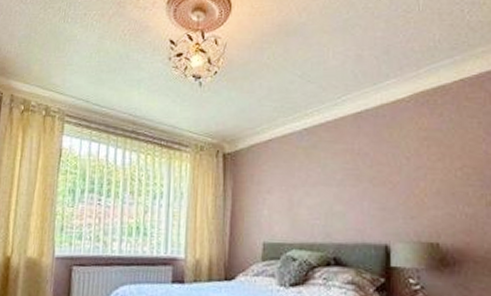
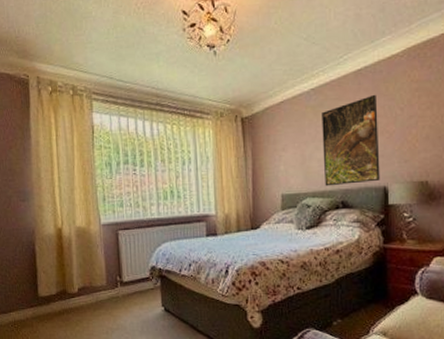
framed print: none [314,139,381,239] -> present [322,94,380,187]

